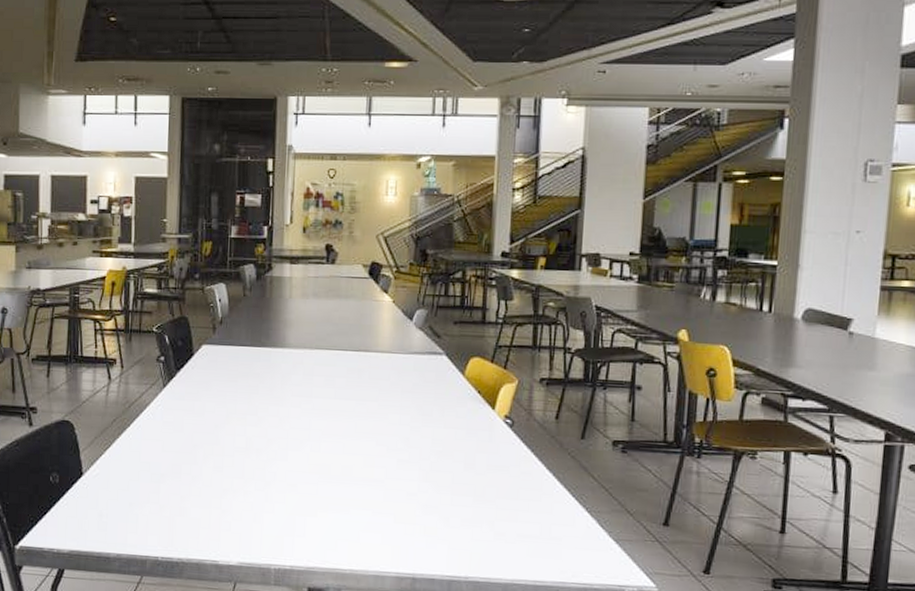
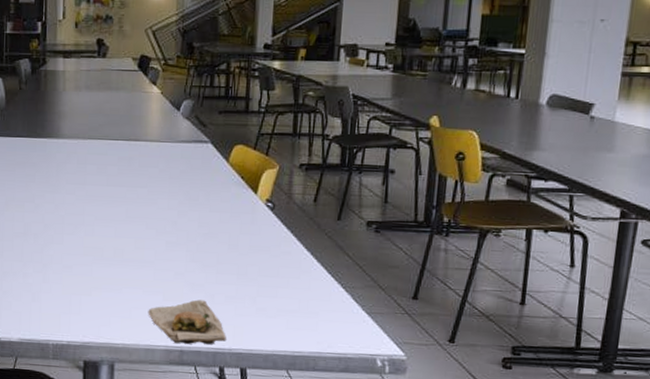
sandwich: none [377,522,462,572] -> present [148,299,226,344]

